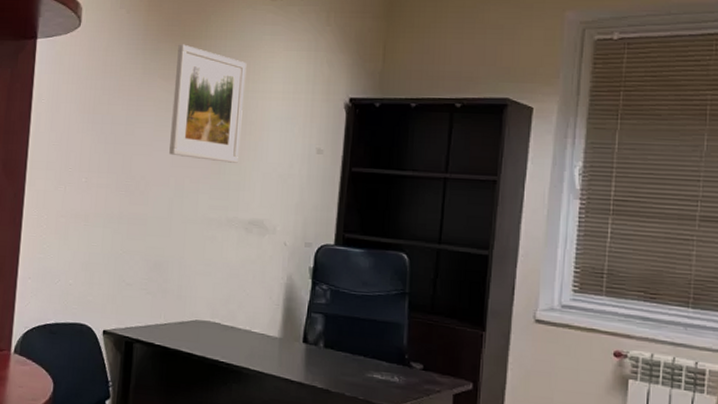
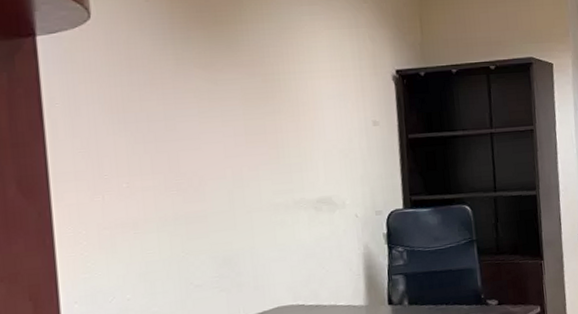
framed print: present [169,44,247,163] -> none [211,30,296,146]

